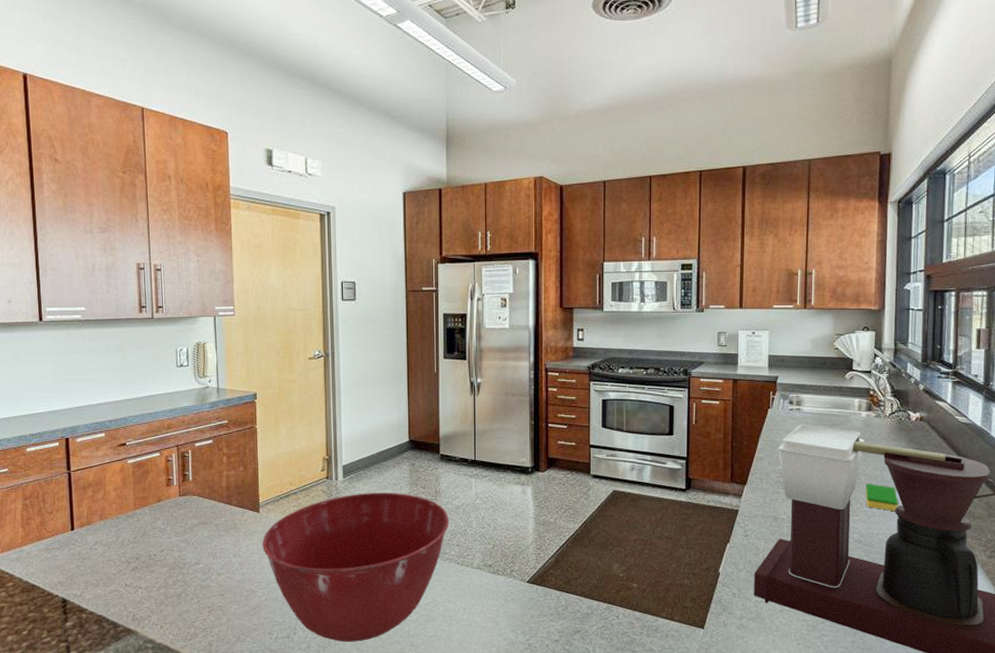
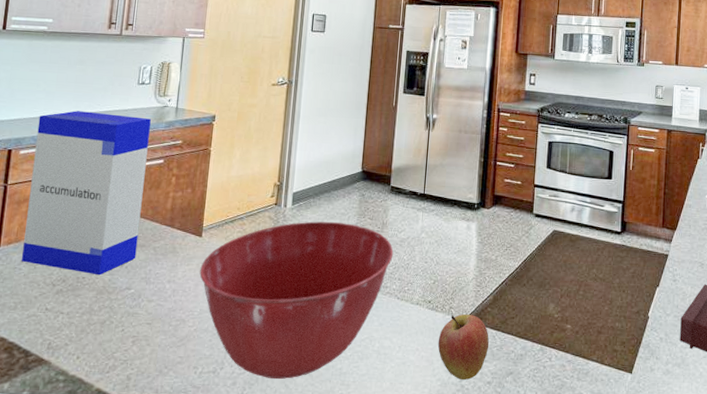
cereal box: none [88,397,200,552] -> present [22,111,151,276]
apple: none [502,577,554,639] -> present [438,314,489,381]

